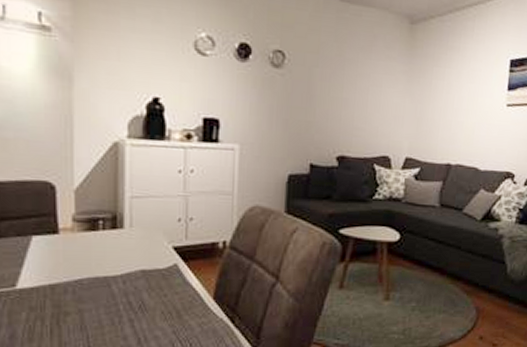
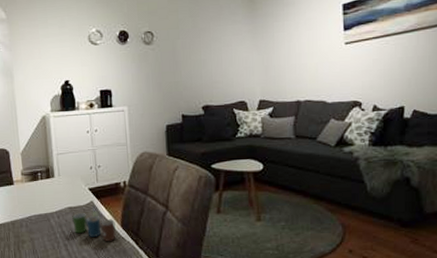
cup: none [145,279,206,317] -> present [72,213,116,241]

